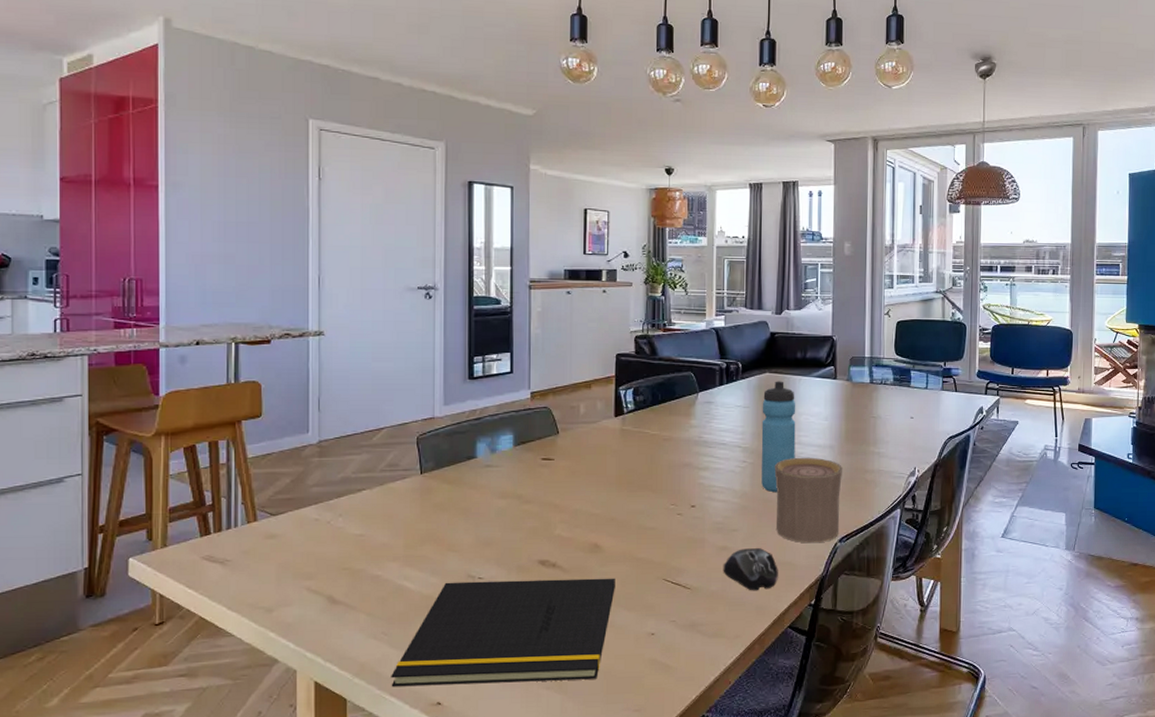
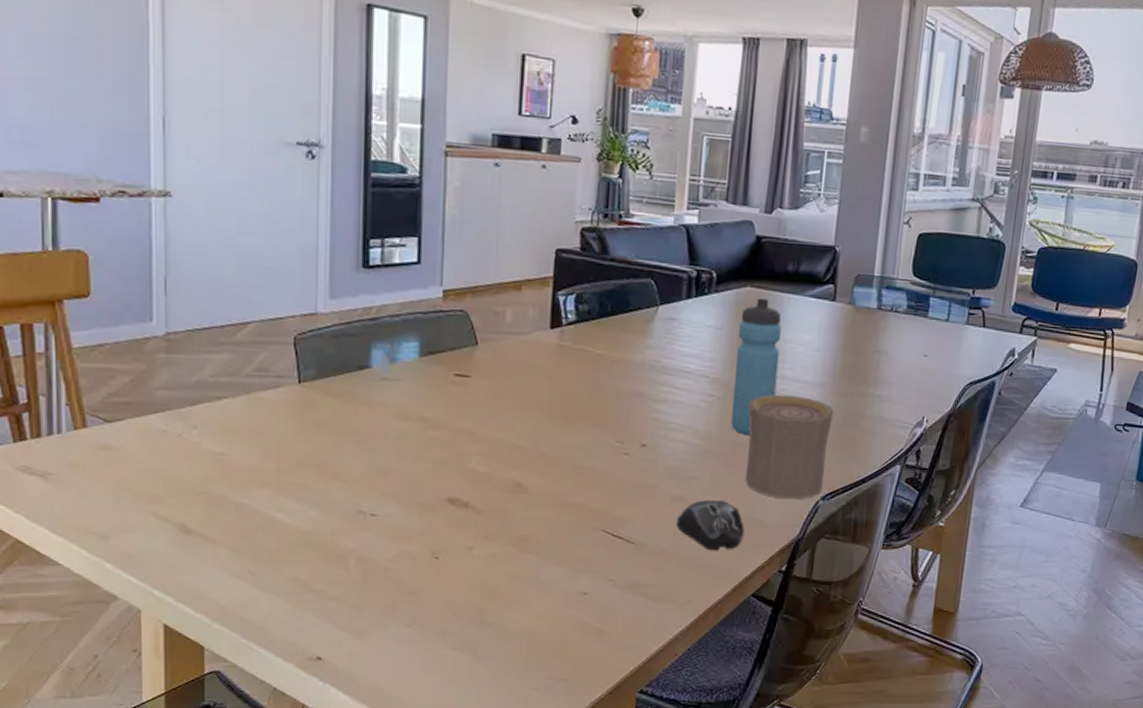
notepad: present [391,578,615,687] -> none [259,517,542,641]

